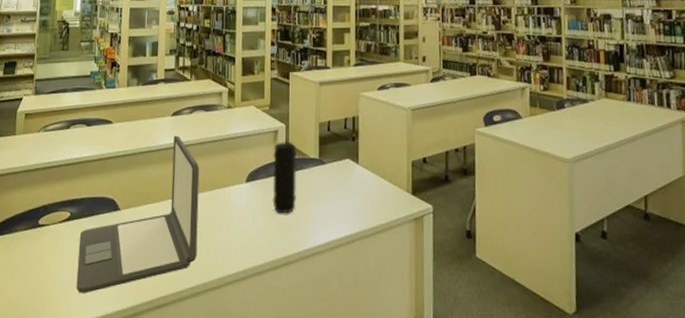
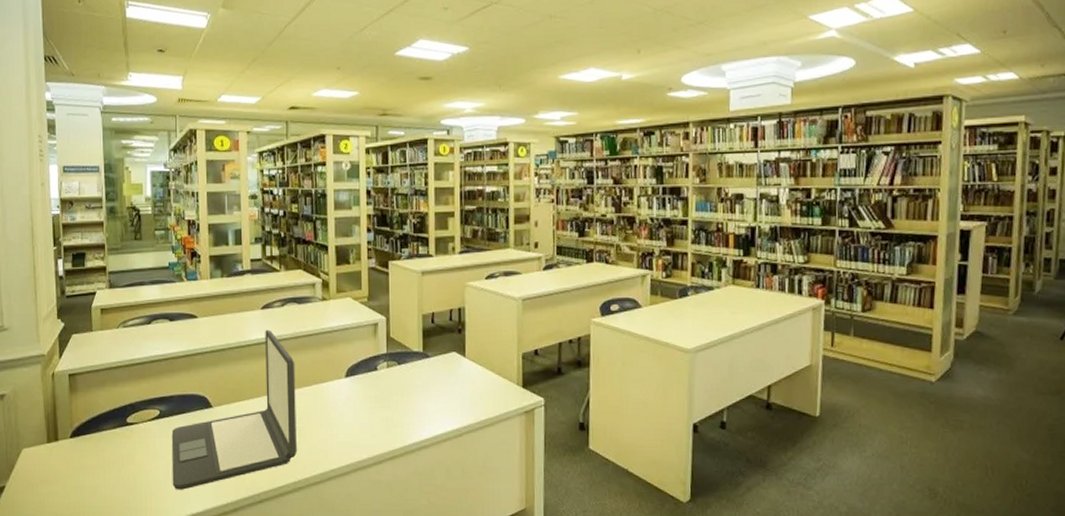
speaker: present [272,142,297,214] -> none [373,335,400,409]

